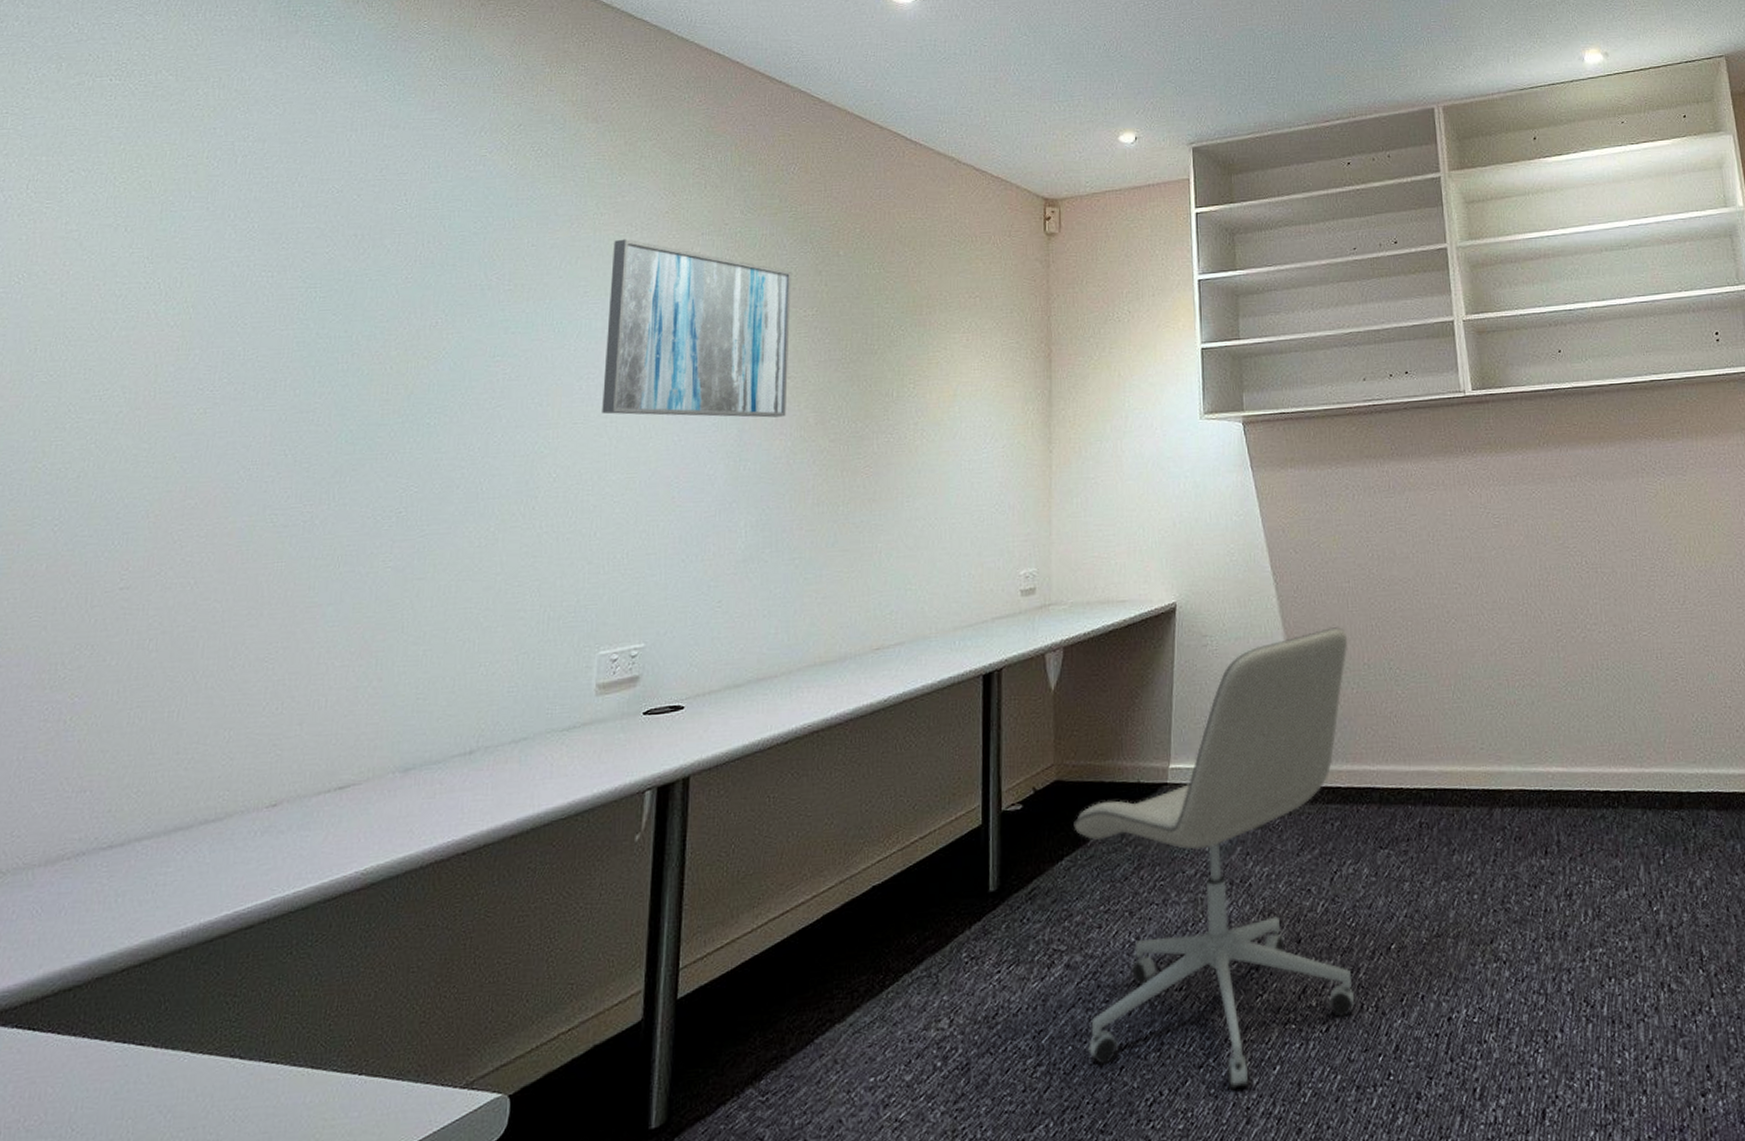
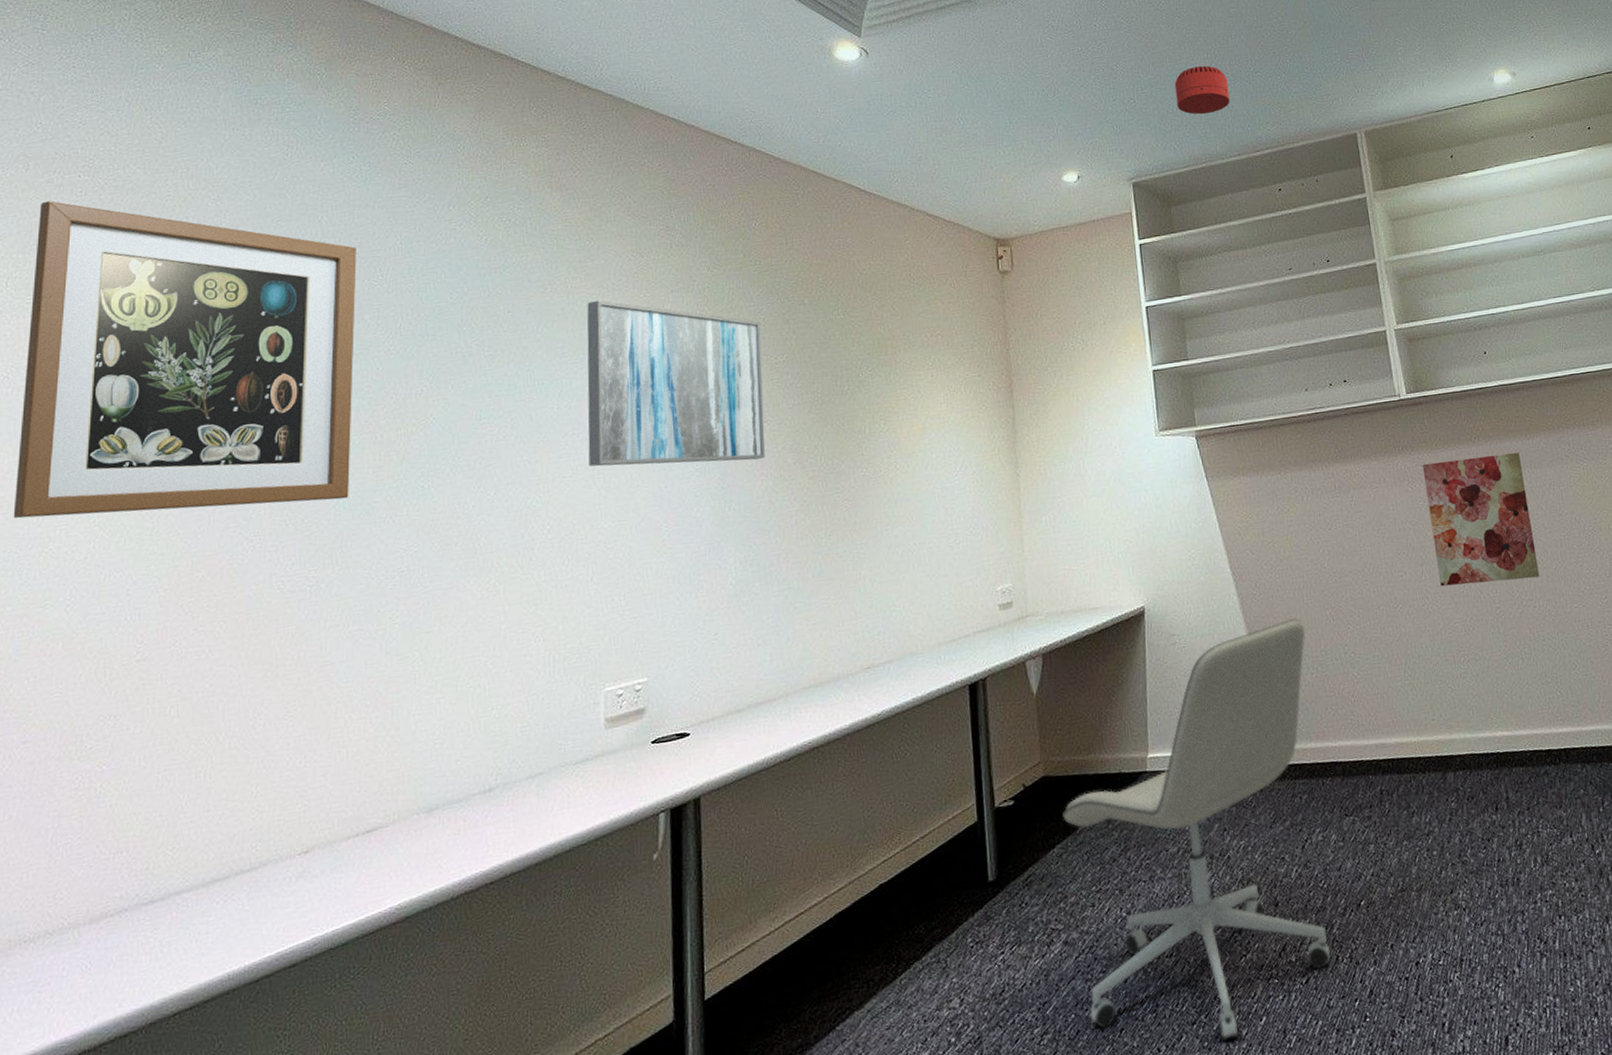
wall art: none [10,103,383,432] -> present [13,201,357,519]
smoke detector: none [1243,28,1301,79] -> present [1174,66,1230,115]
wall art: none [1484,461,1607,603] -> present [1422,453,1540,587]

